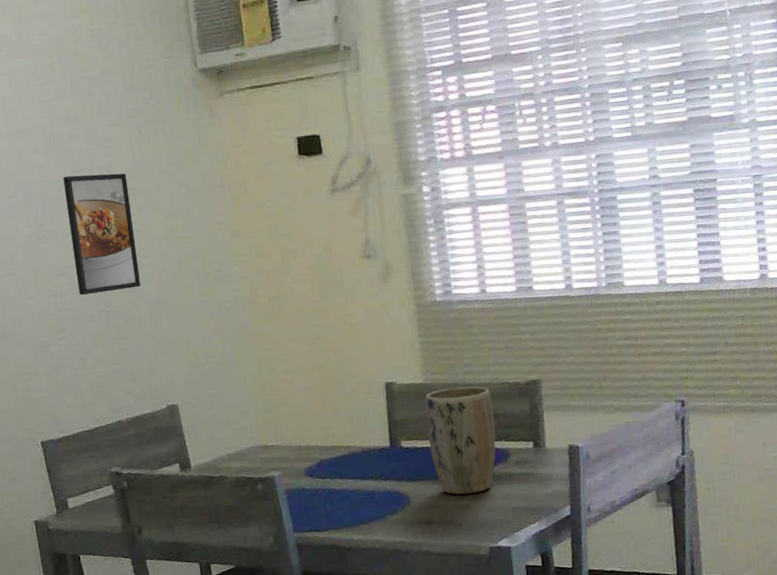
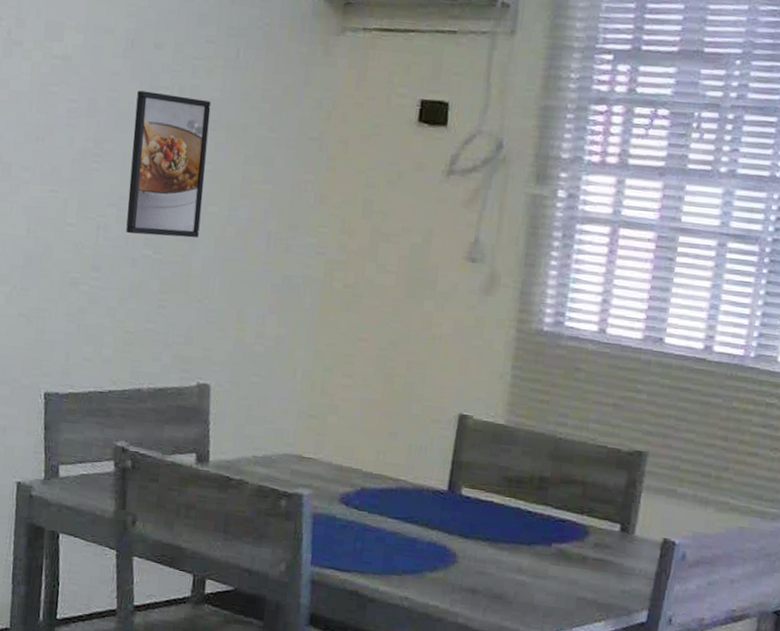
plant pot: present [425,386,496,495] -> none [494,436,583,570]

